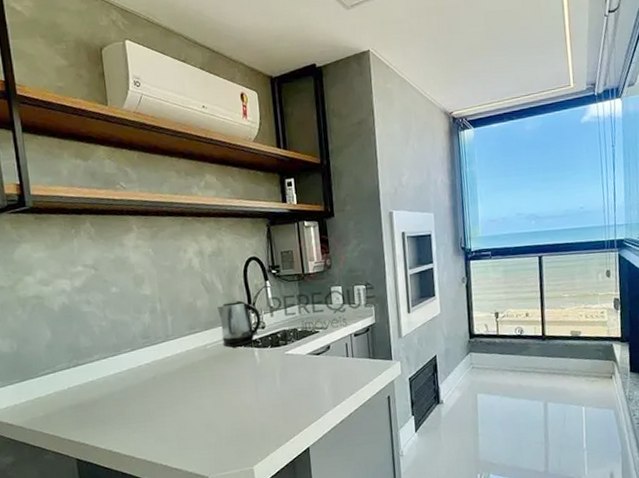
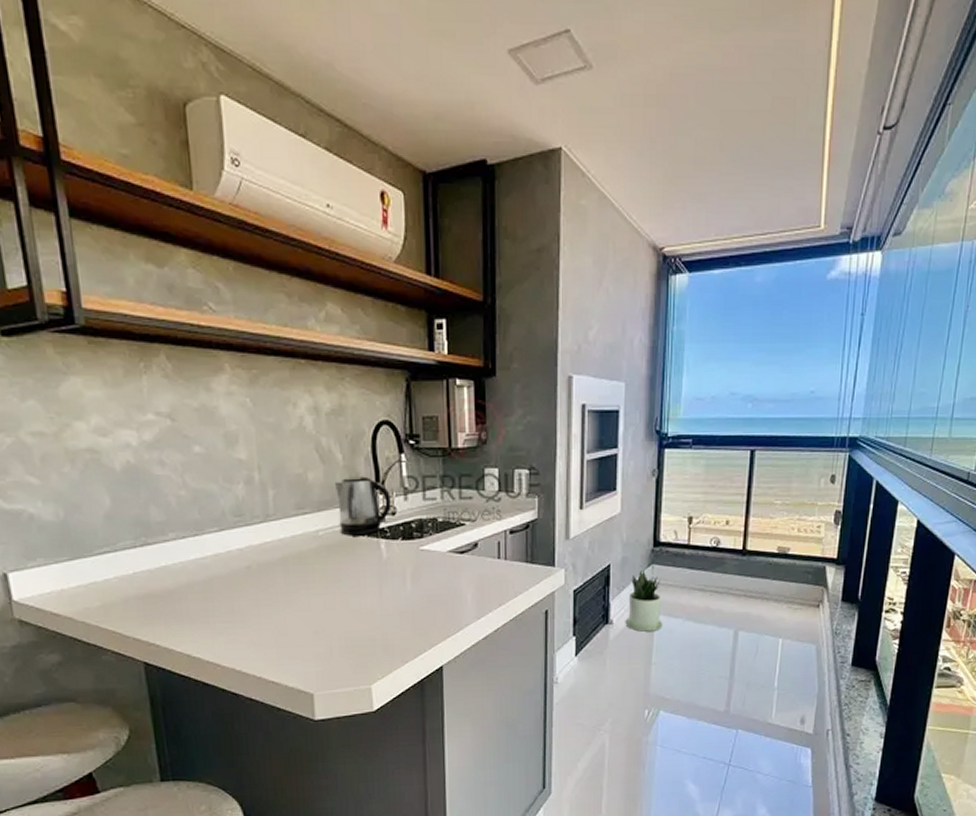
planter: none [453,358,484,409] -> present [625,570,663,632]

